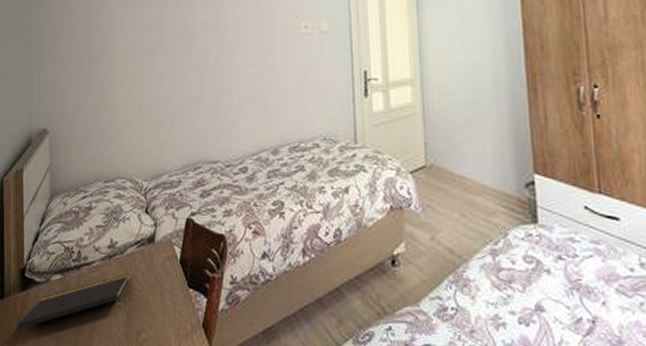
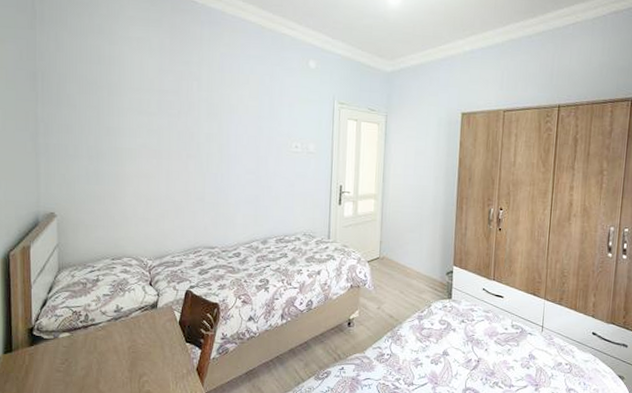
notepad: present [16,273,131,330] -> none [25,331,134,377]

